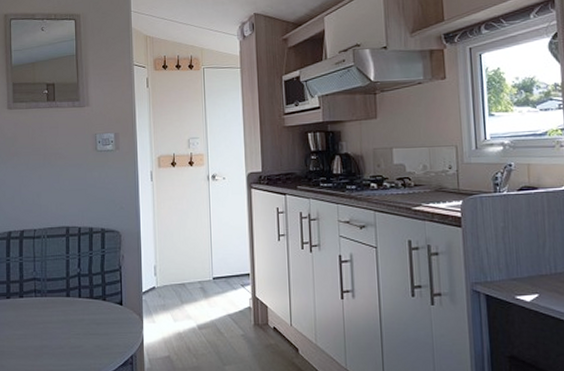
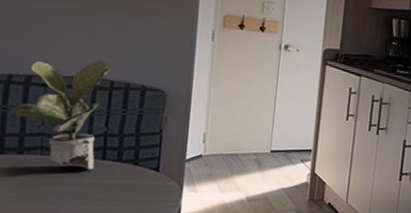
potted plant: none [12,211,78,307] -> present [10,60,112,170]

